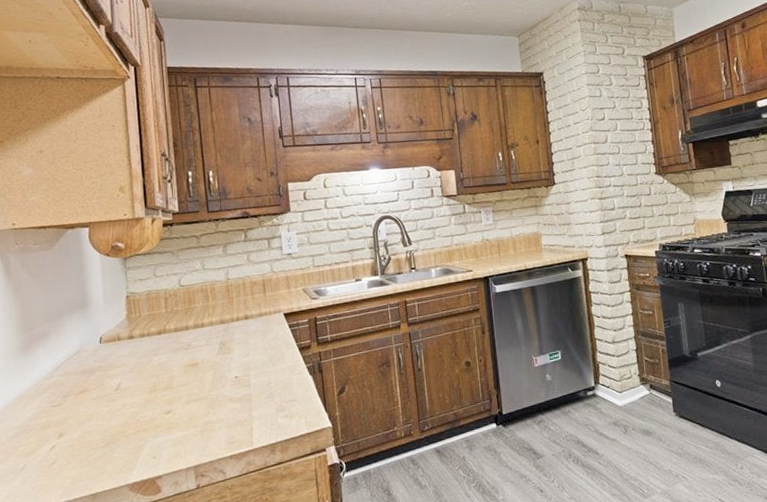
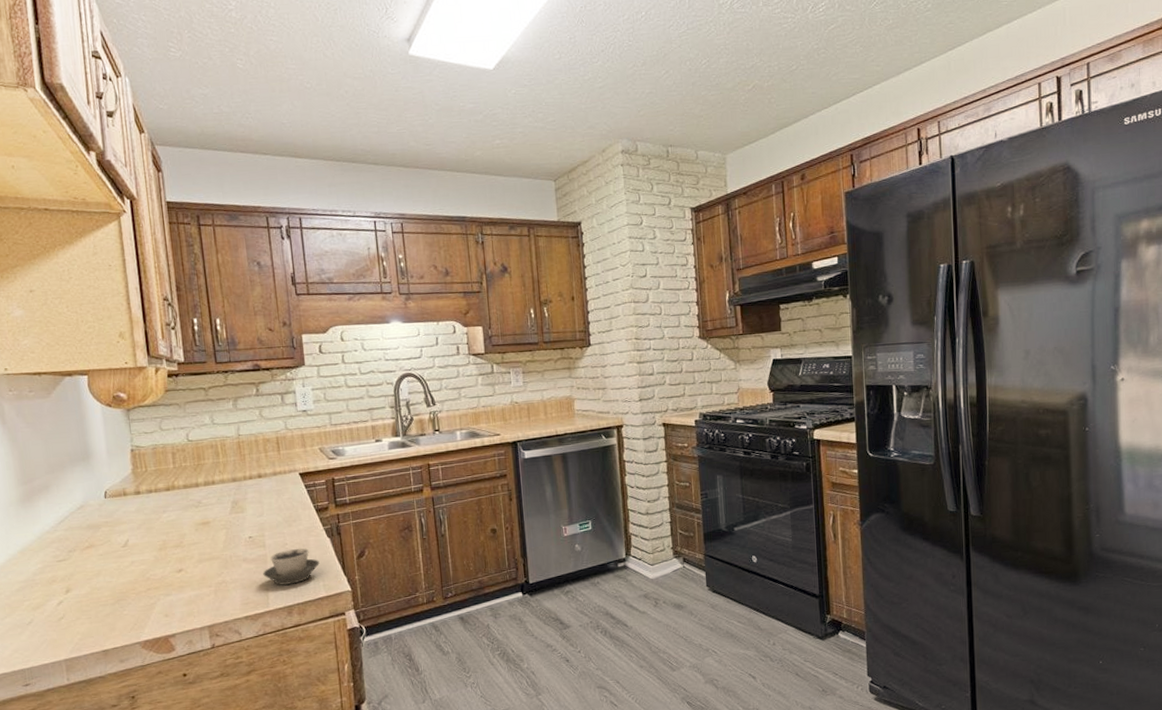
cup: none [247,386,302,424] -> present [263,548,319,585]

